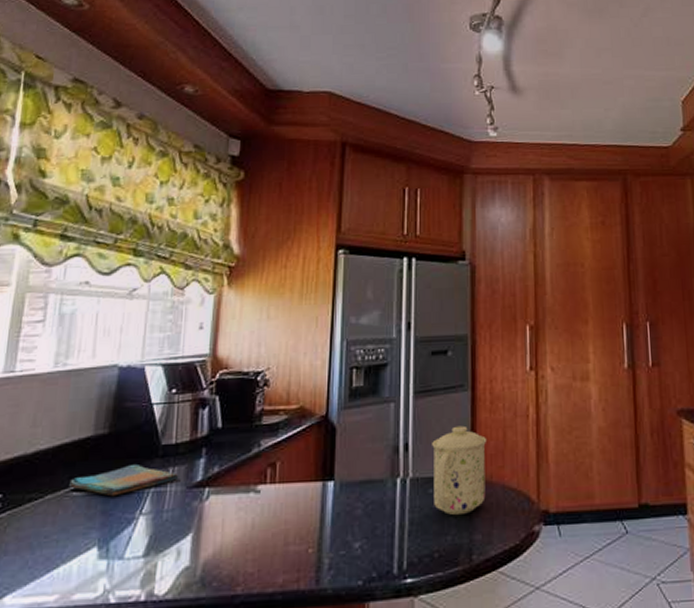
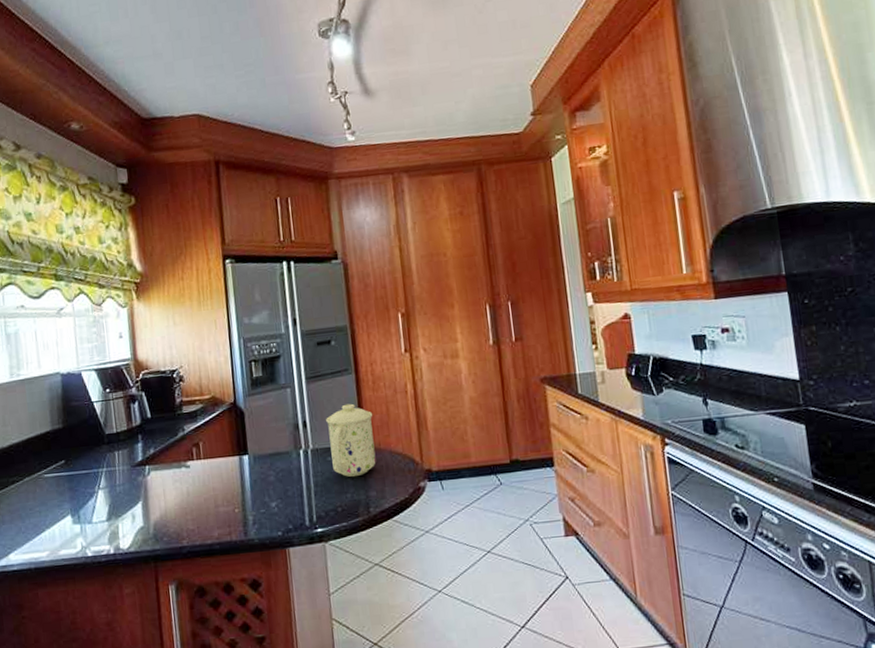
dish towel: present [69,465,179,497] -> none [40,451,124,477]

